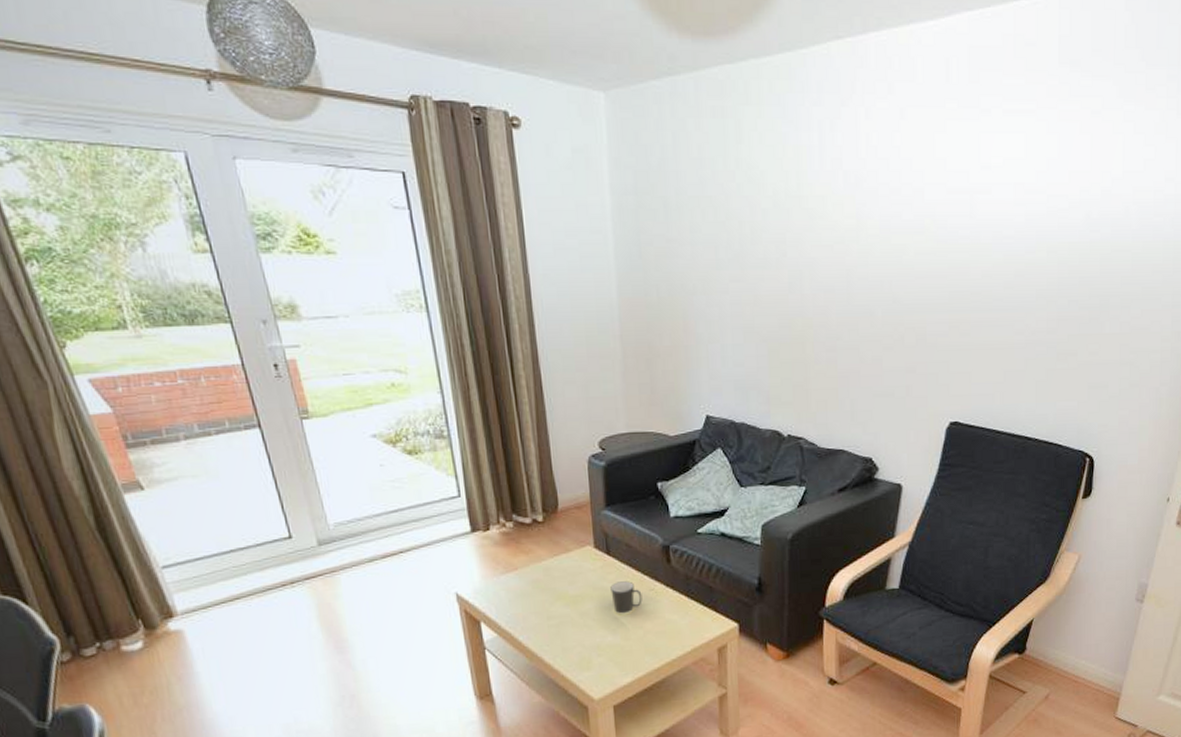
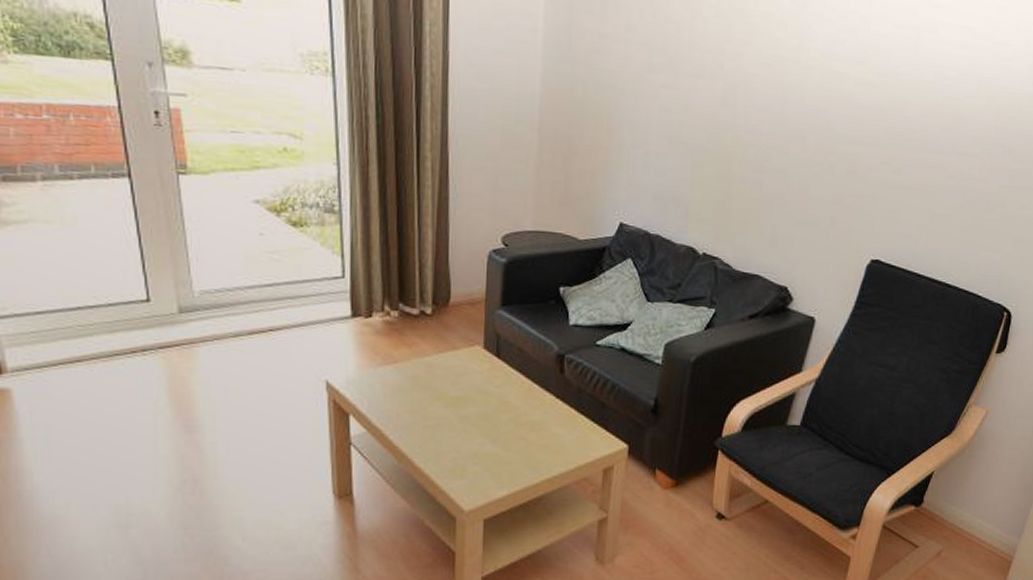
mug: present [610,581,643,615] -> none [495,387,529,424]

